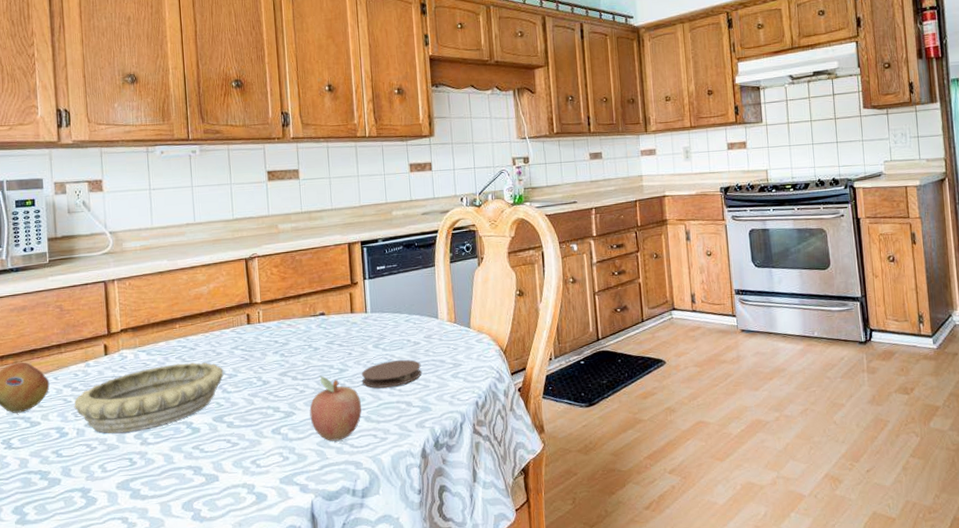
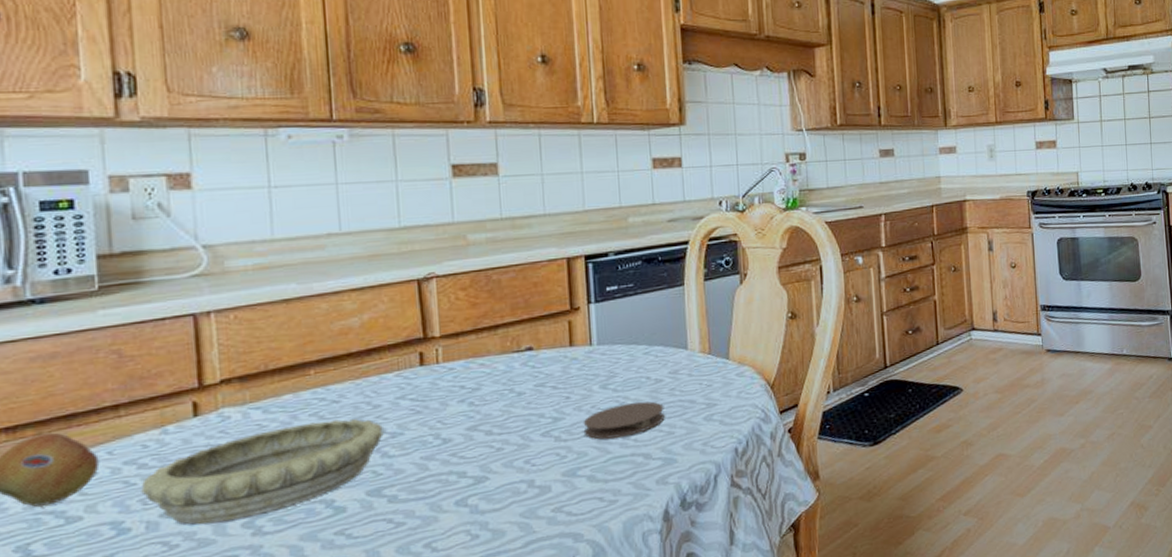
fruit: present [309,375,362,441] -> none [510,427,584,510]

